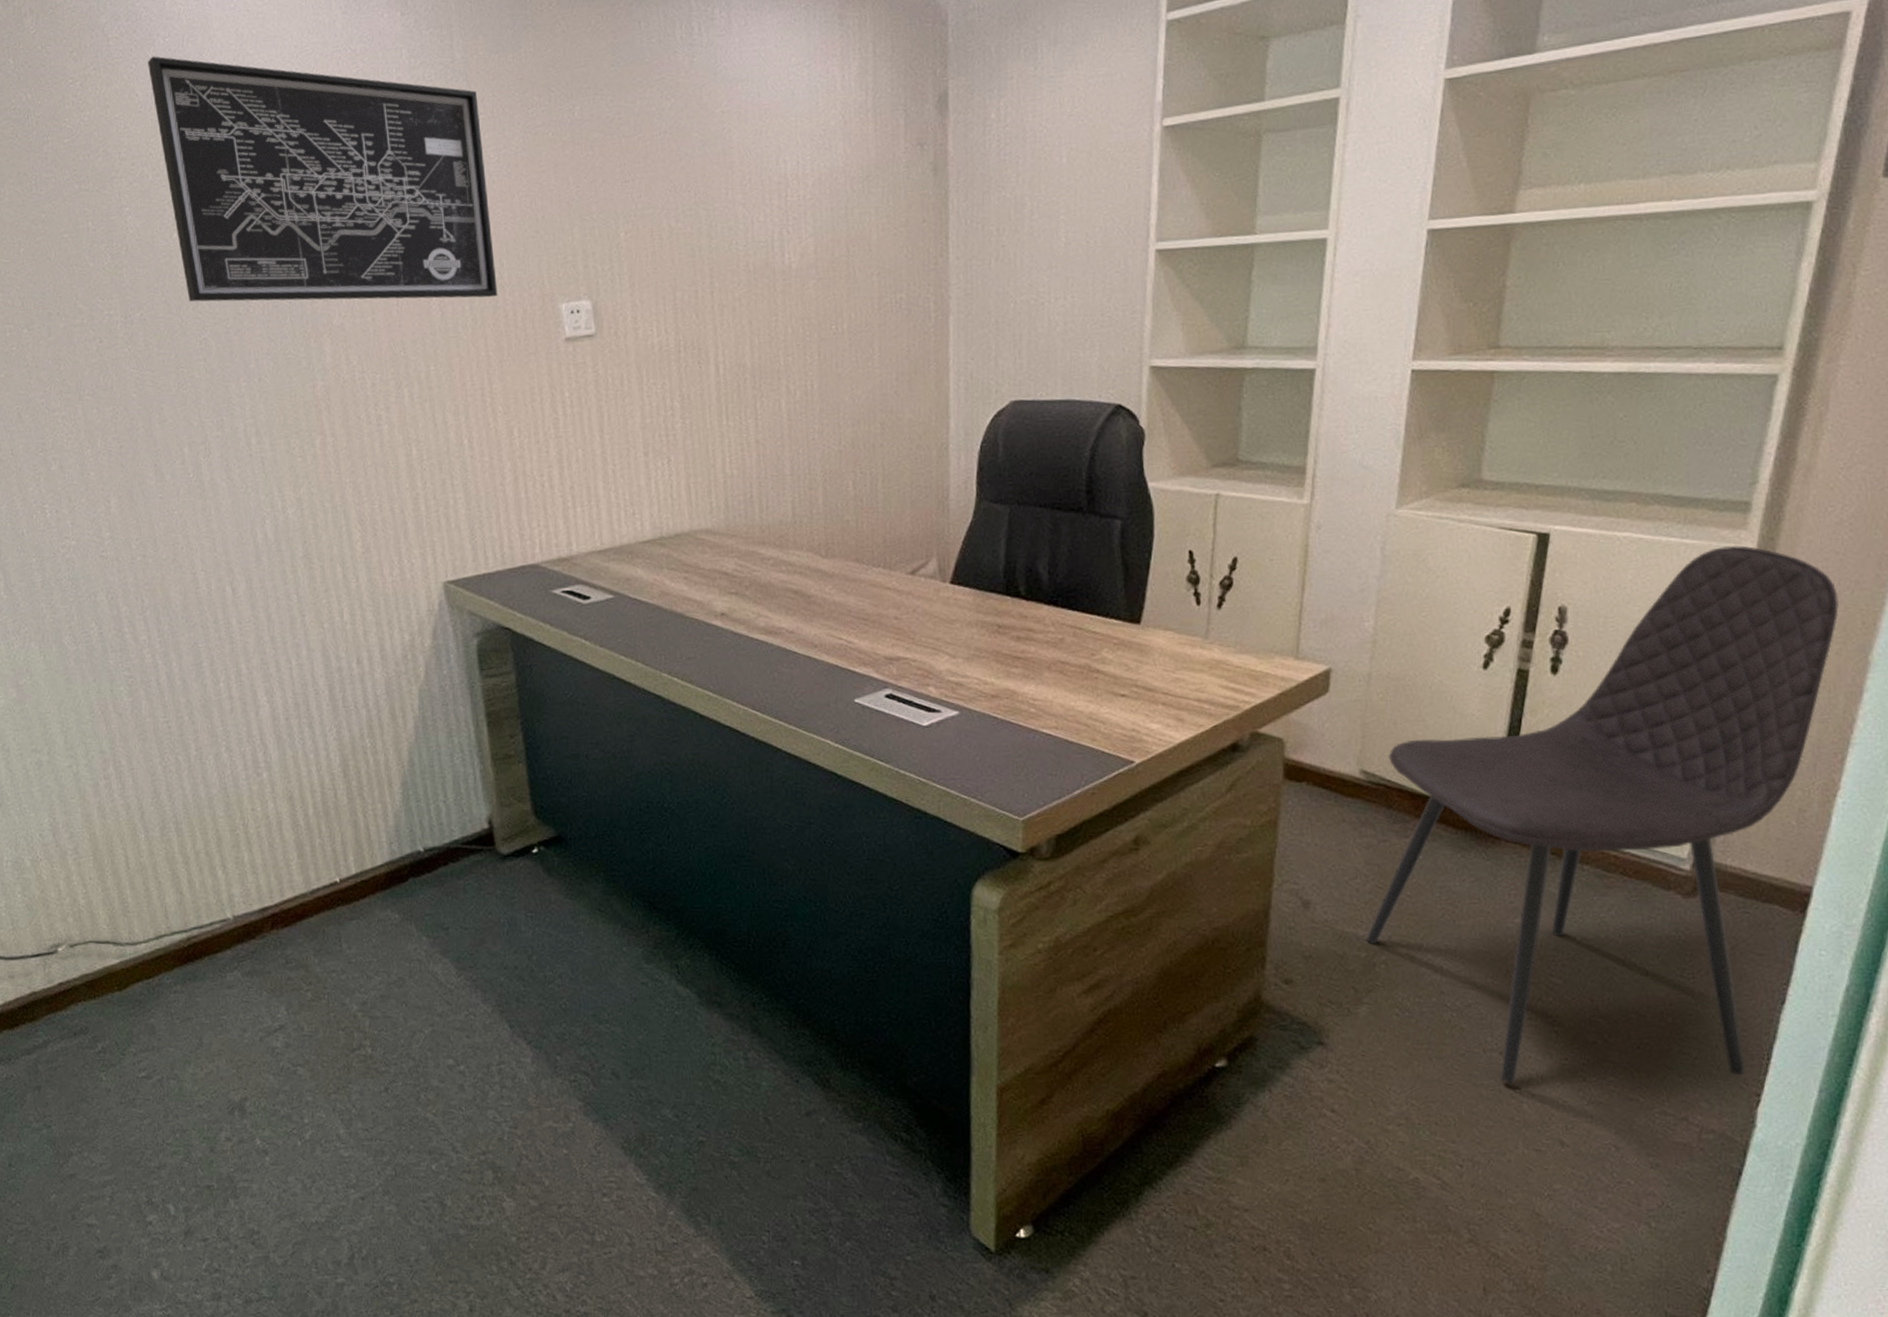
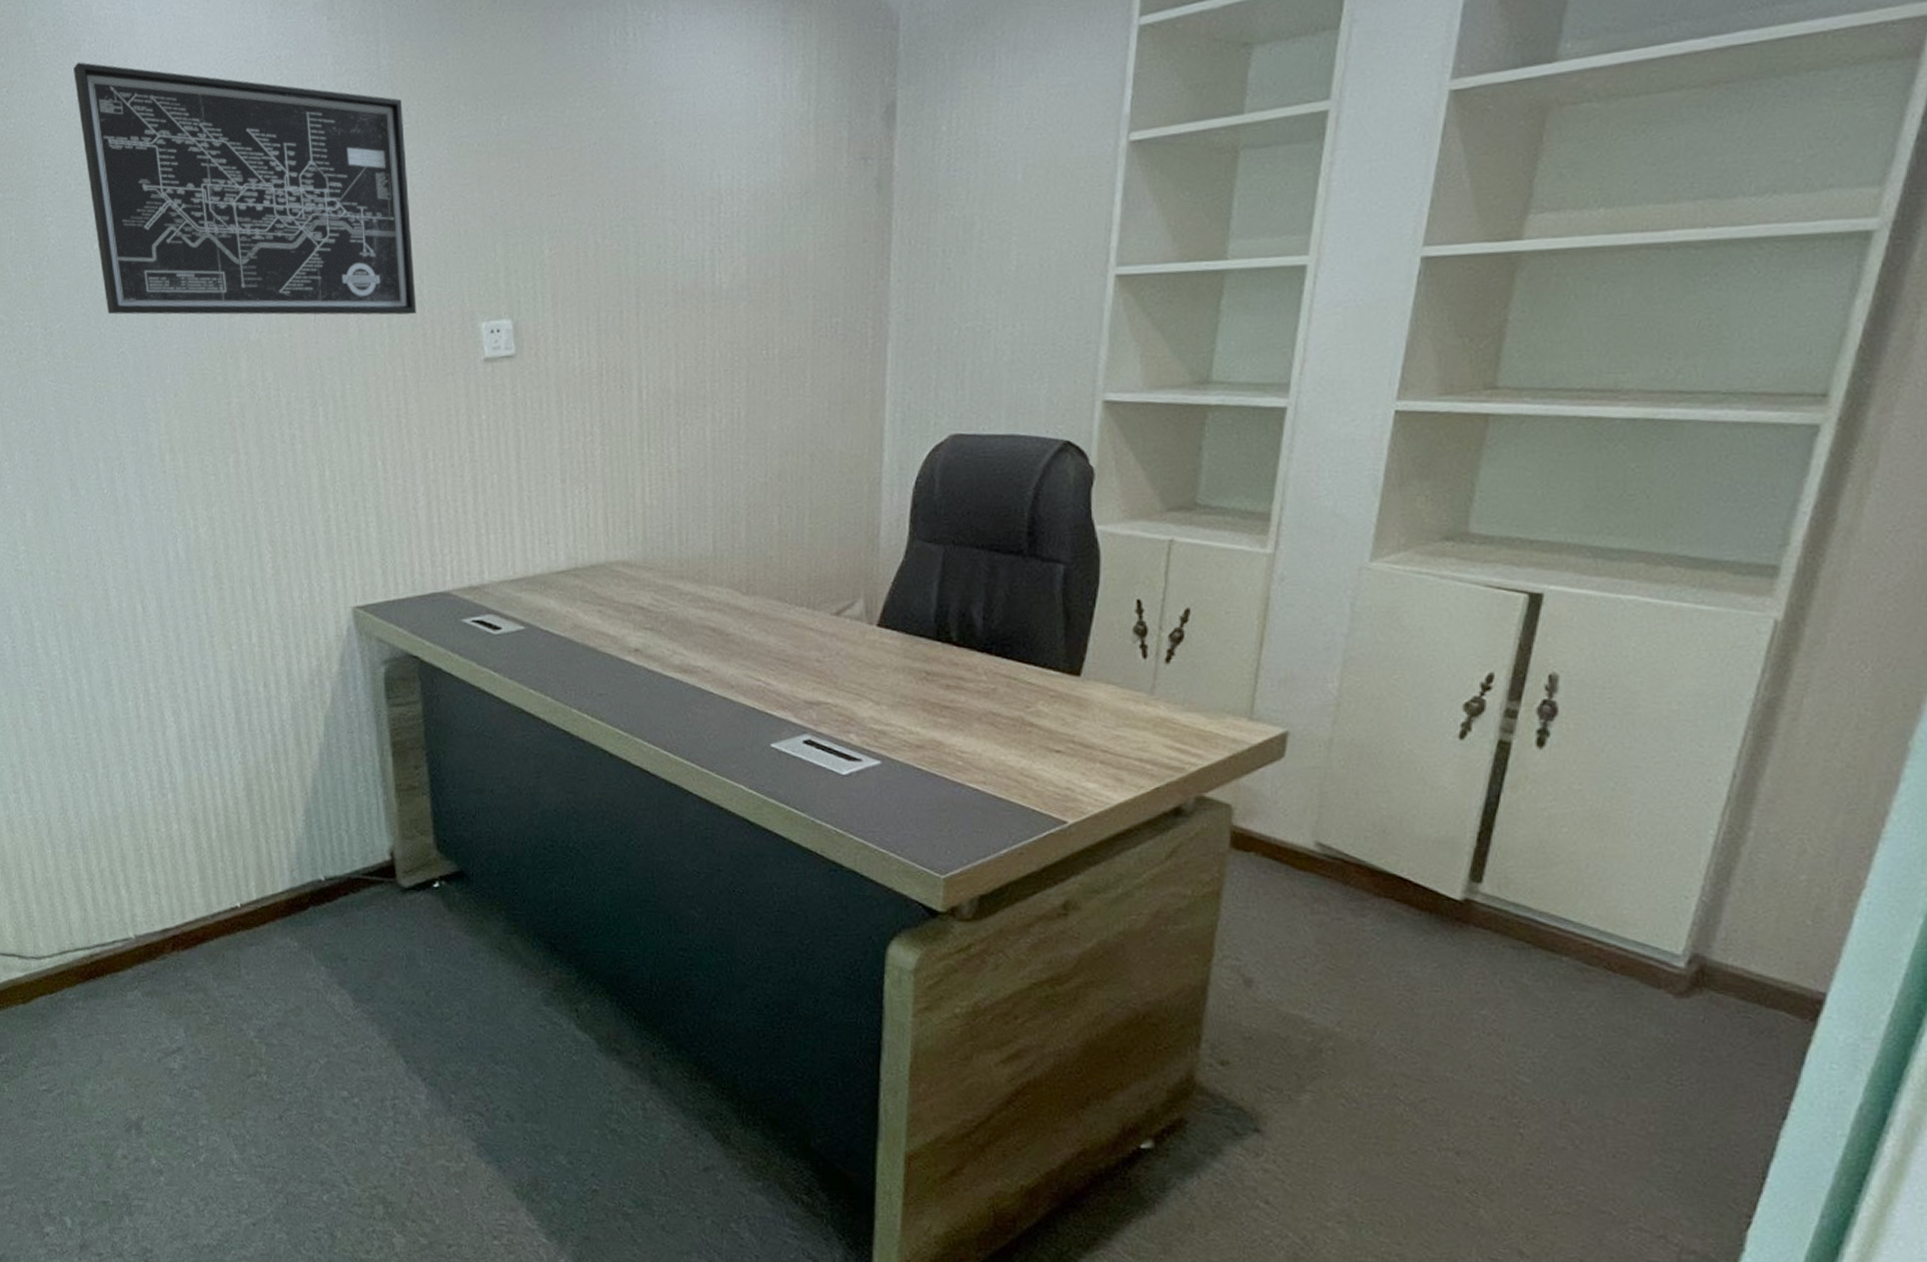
chair: present [1365,545,1839,1083] -> none [1312,614,1876,1193]

